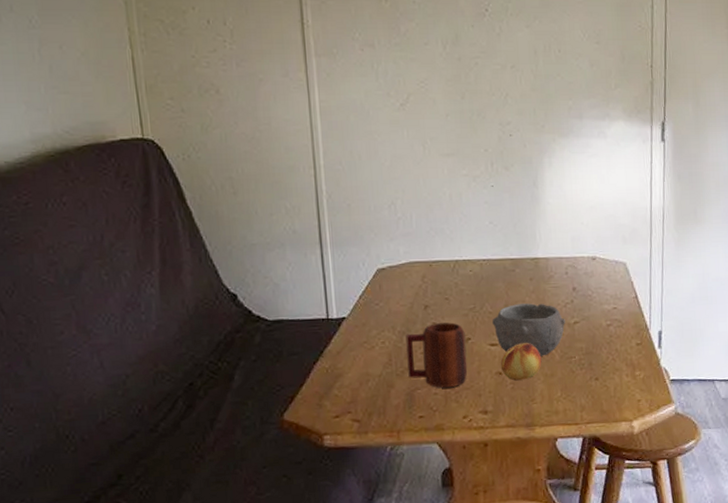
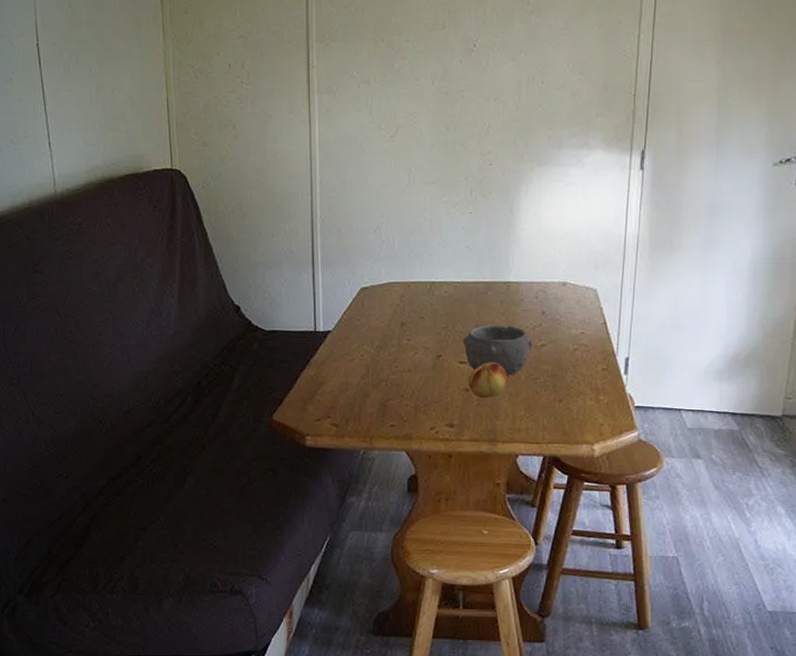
mug: present [406,322,468,388] -> none [383,340,437,400]

